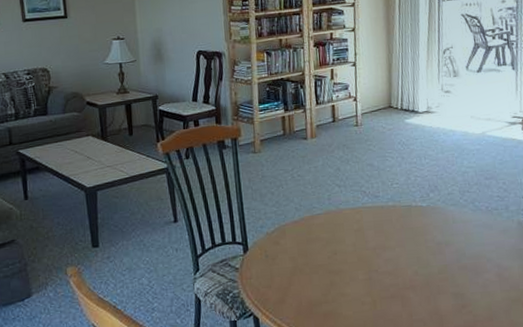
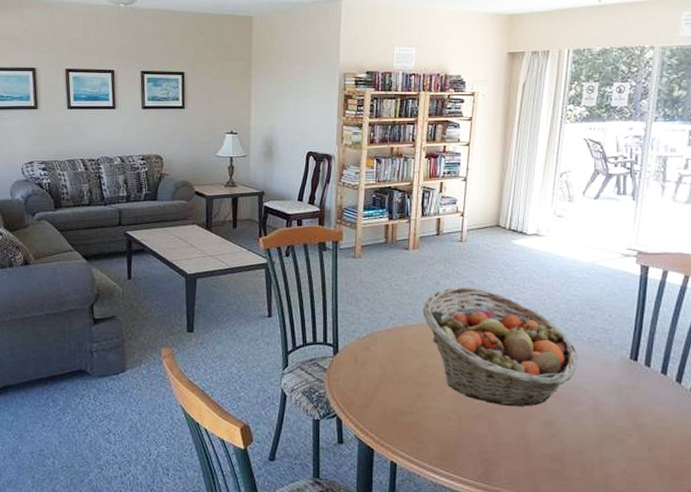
fruit basket: none [326,170,479,284] -> present [422,286,578,407]

